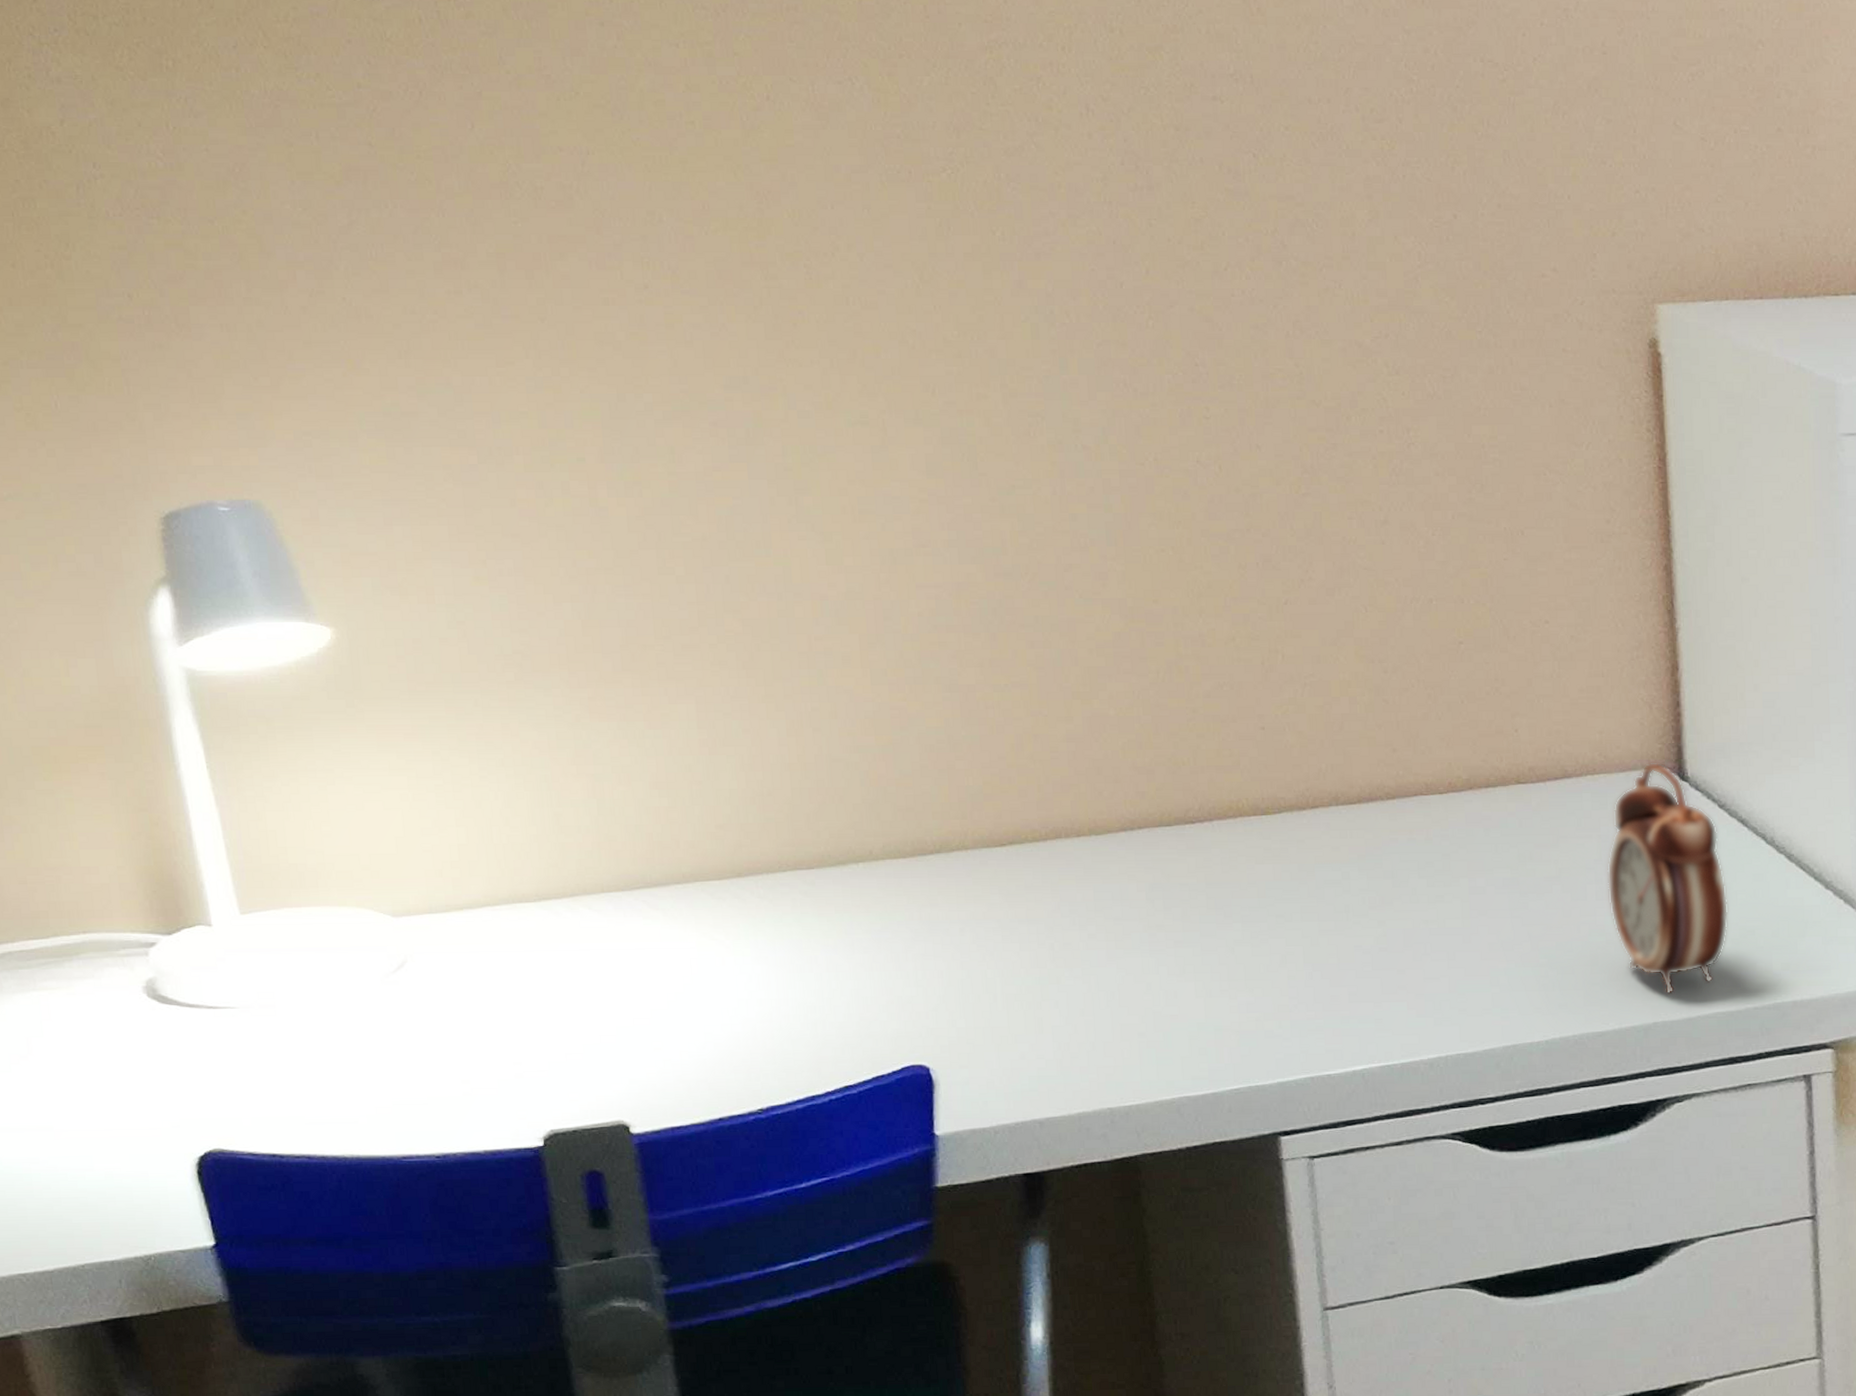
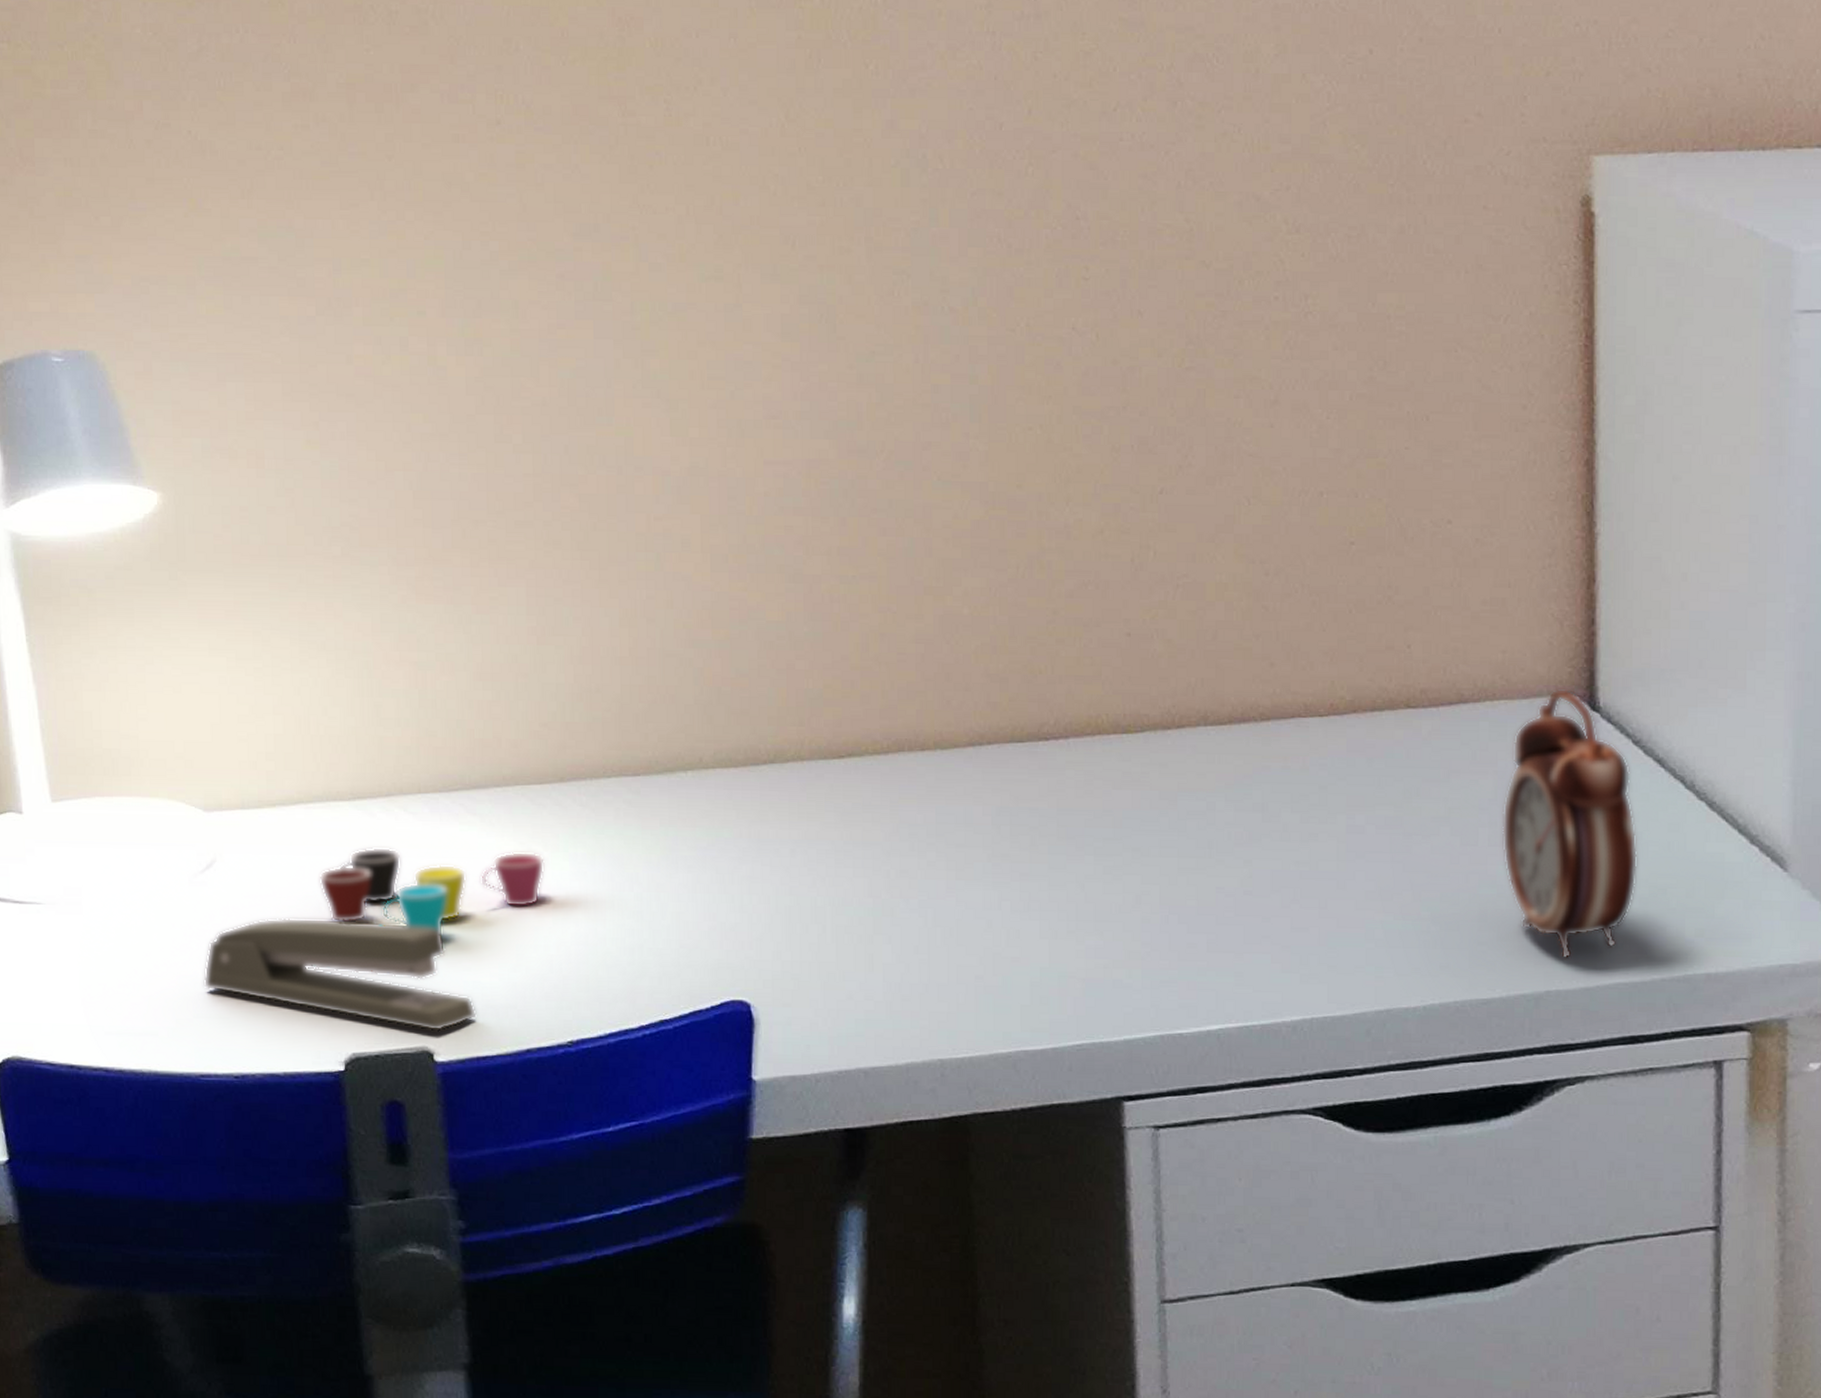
stapler: none [400,1008,669,1107] -> present [203,917,477,1032]
cup: none [509,941,727,1018] -> present [319,846,545,933]

